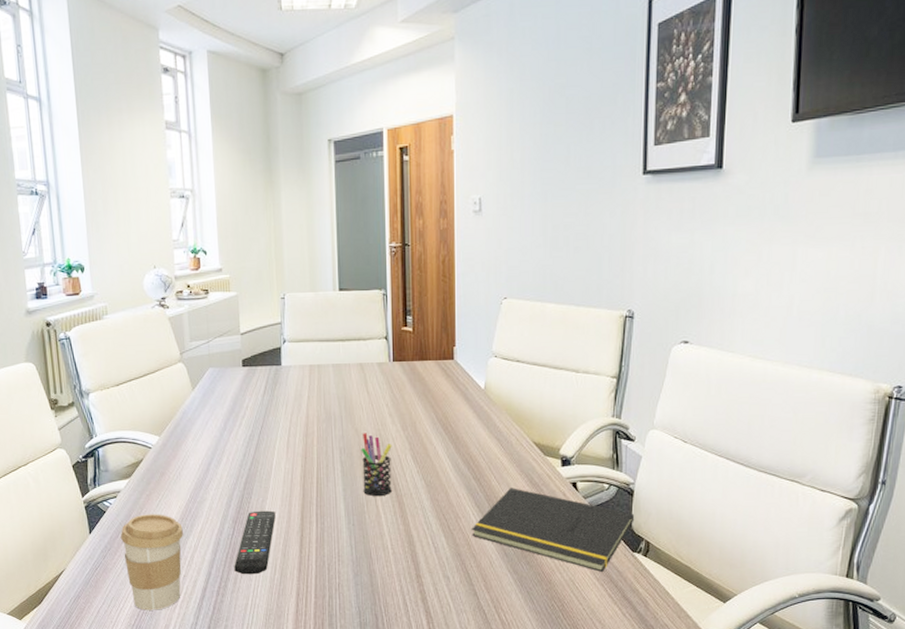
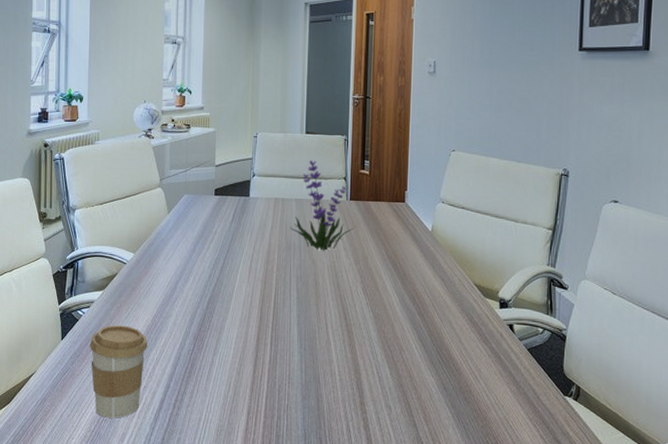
remote control: present [234,510,276,575] -> none [191,329,234,391]
plant: none [329,319,399,419] -> present [290,160,354,251]
pen holder: present [361,433,392,497] -> none [316,264,345,325]
notepad: present [472,488,635,573] -> none [414,325,567,414]

